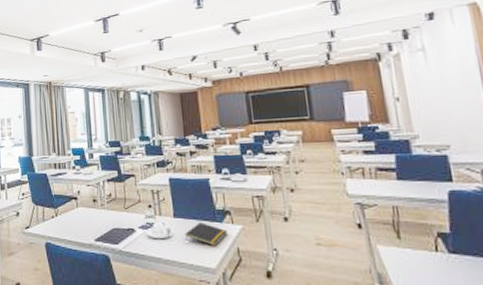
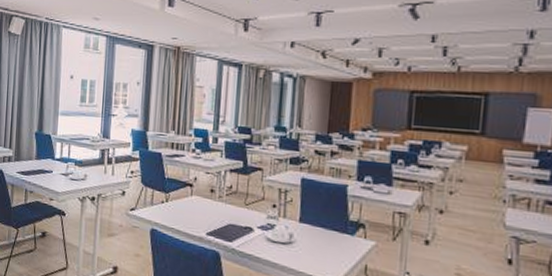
notepad: present [185,222,228,246] -> none [308,232,359,259]

